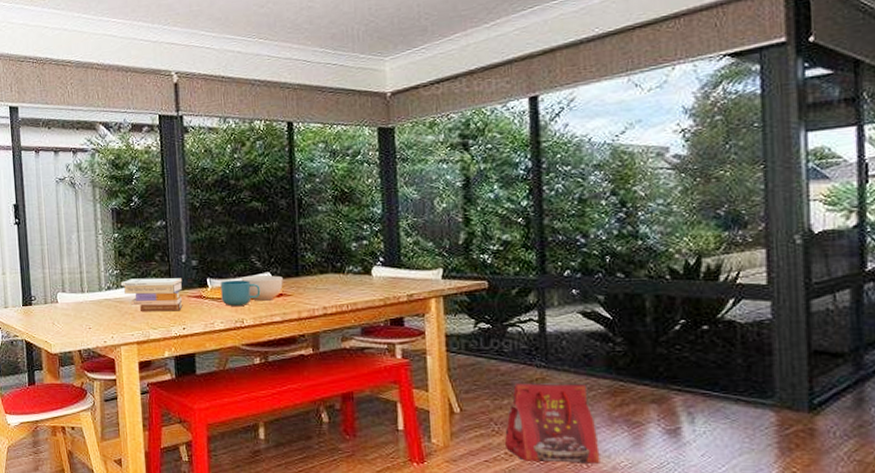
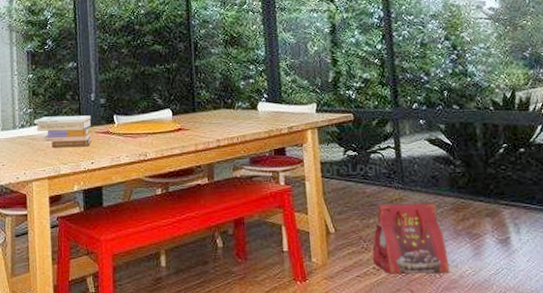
cup: present [220,279,261,306] -> none [126,116,162,141]
bowl: present [241,275,284,301] -> none [144,111,183,136]

